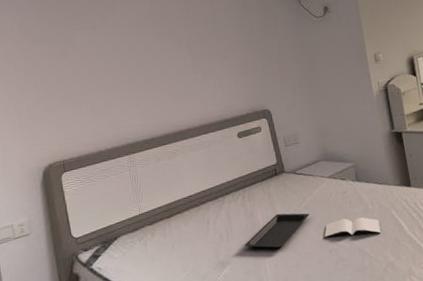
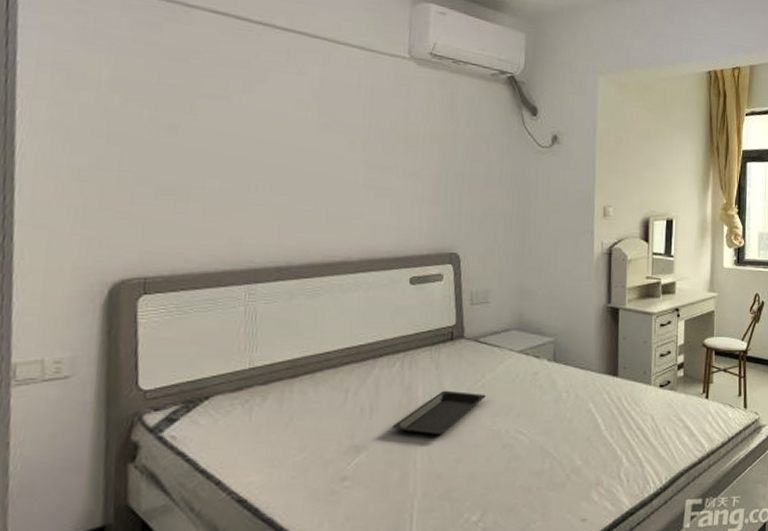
book: present [324,217,381,239] -> none [500,407,572,431]

